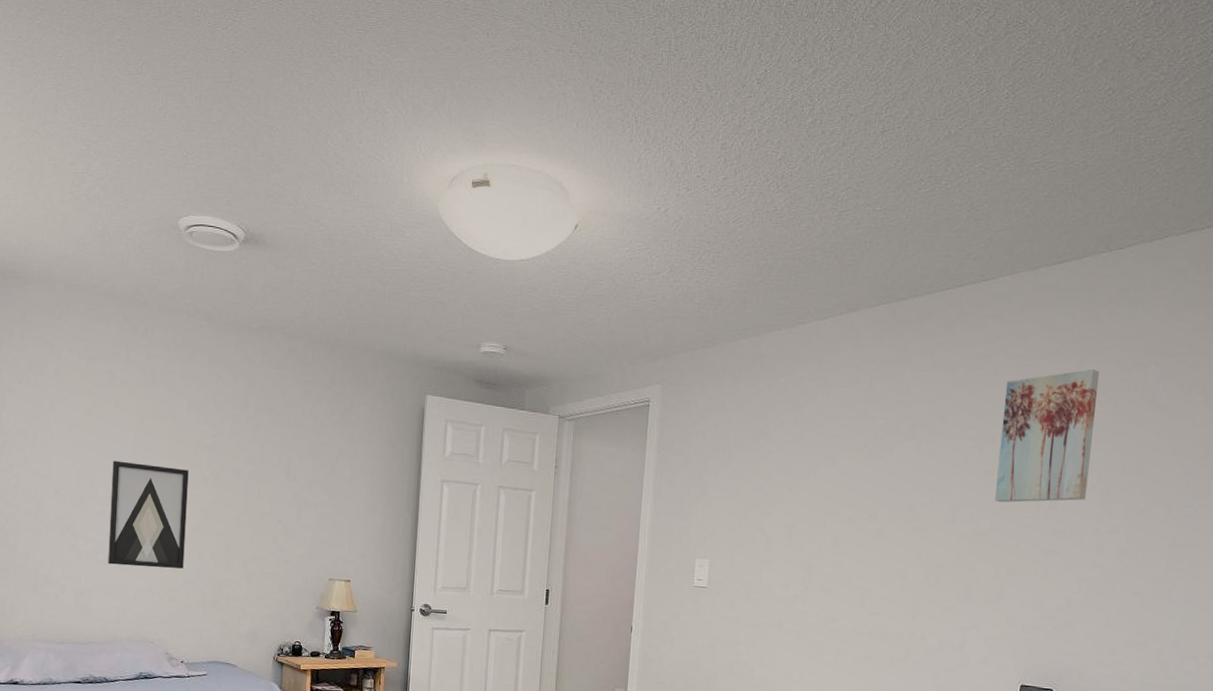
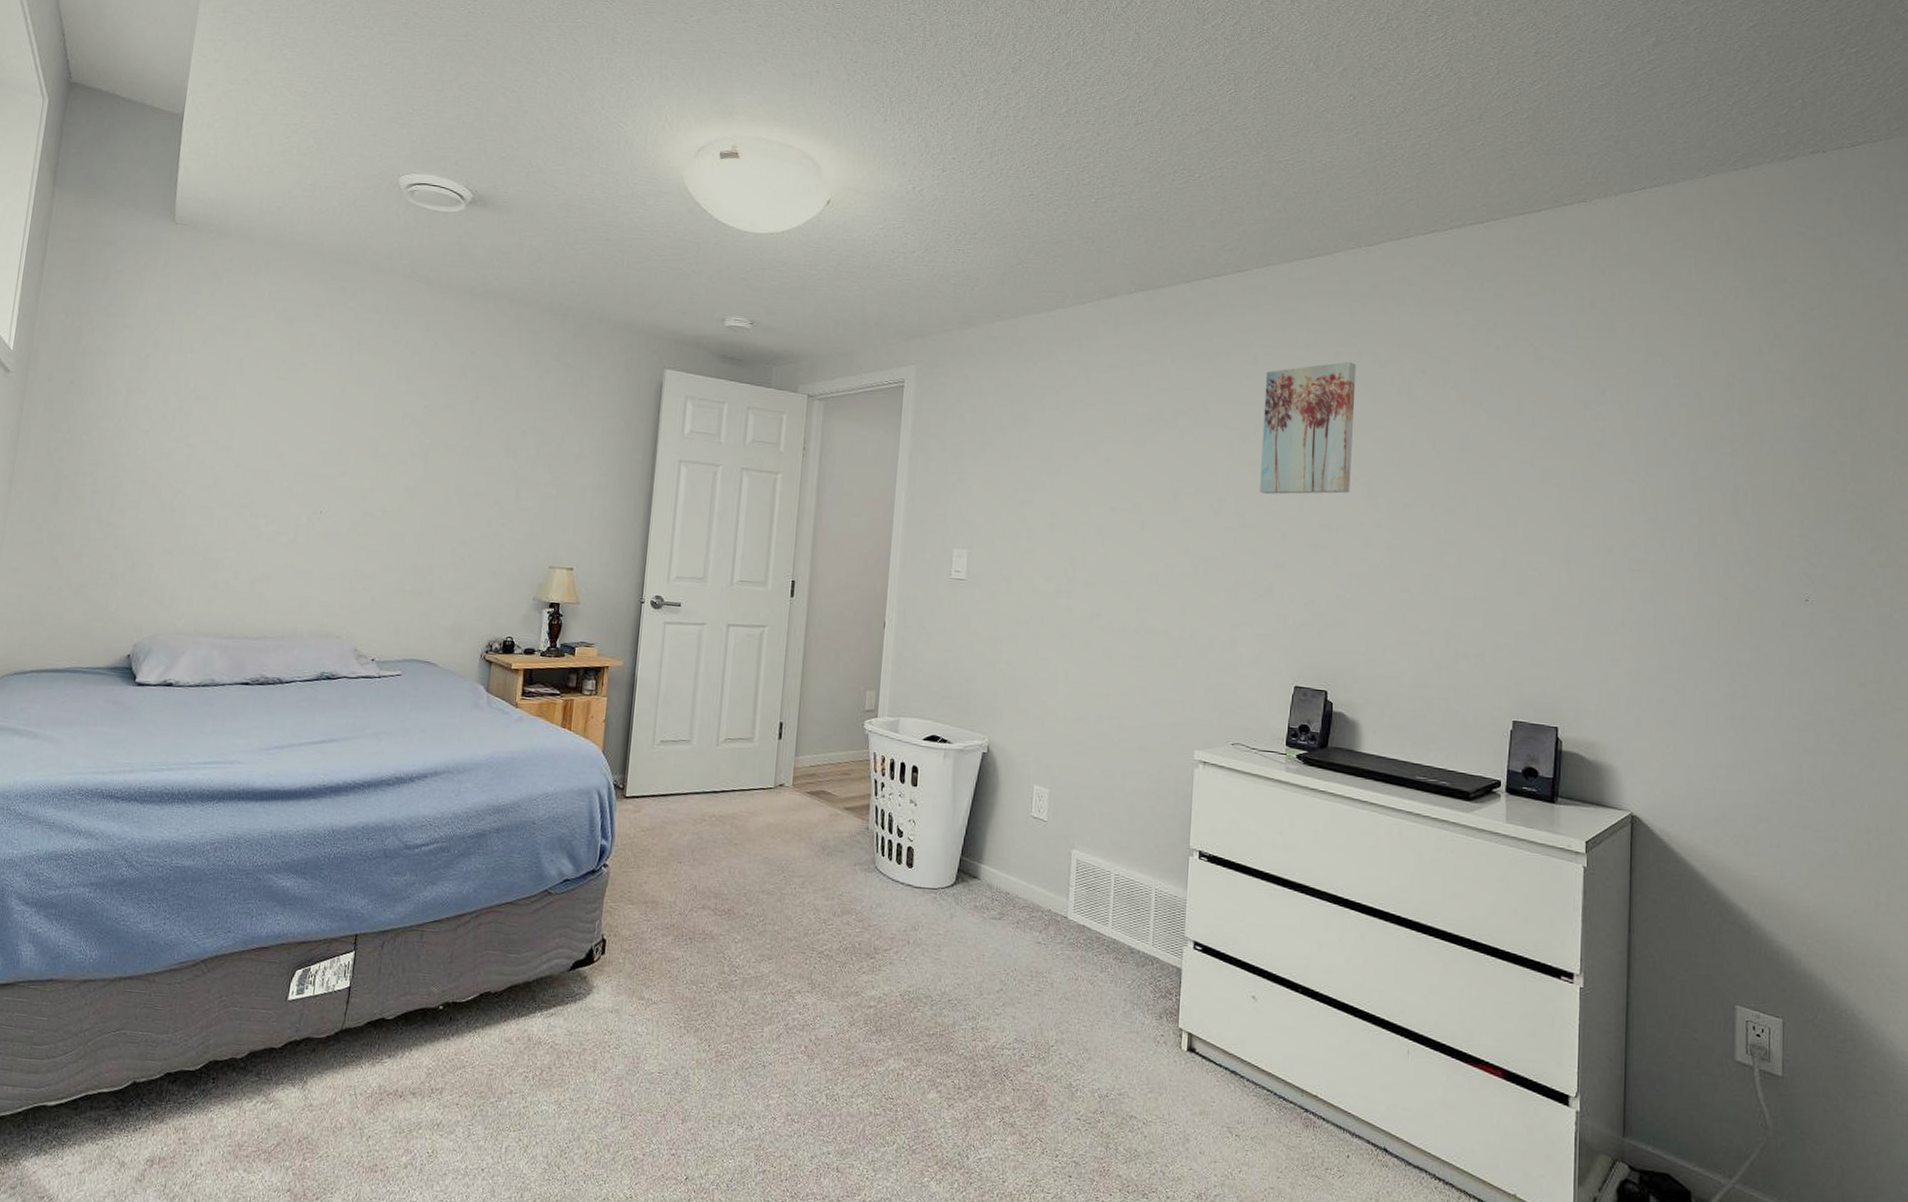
wall art: present [108,460,189,569] -> none [292,431,394,553]

